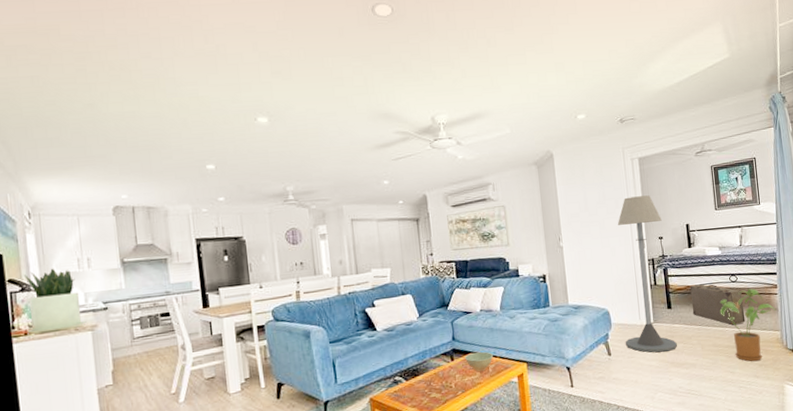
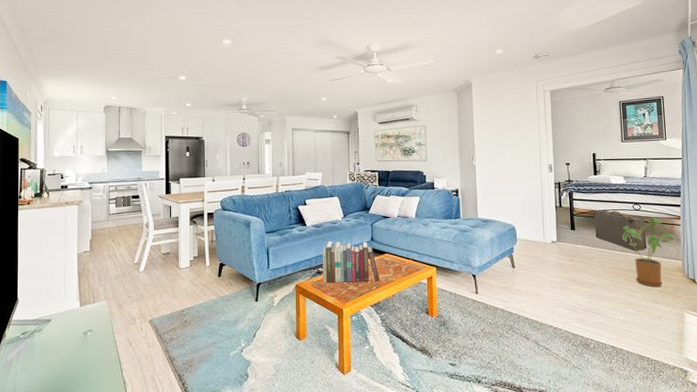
planter: present [24,268,86,334] -> none [30,152,75,204]
books: none [397,342,465,393] -> present [322,240,380,283]
bowl: present [465,351,493,373] -> none [381,253,406,271]
floor lamp: present [617,195,677,353] -> none [527,125,579,270]

